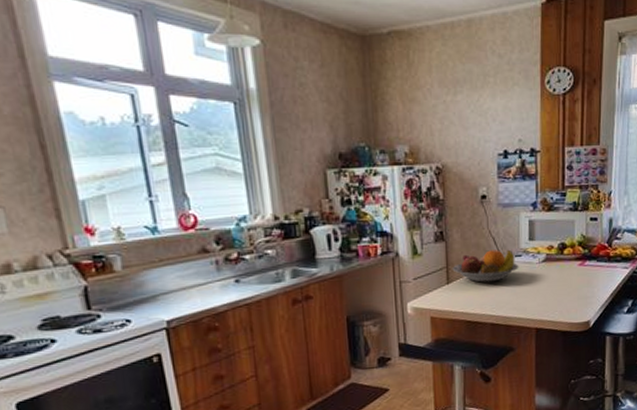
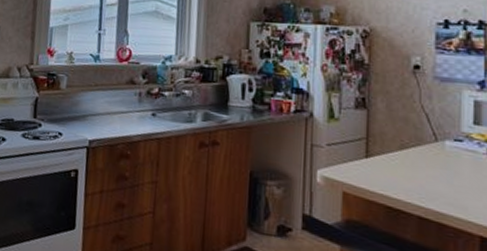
fruit bowl: present [452,249,519,283] -> none [373,127,459,166]

